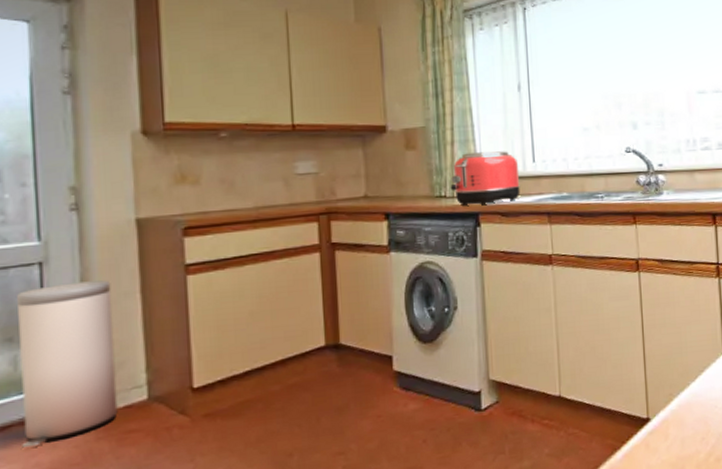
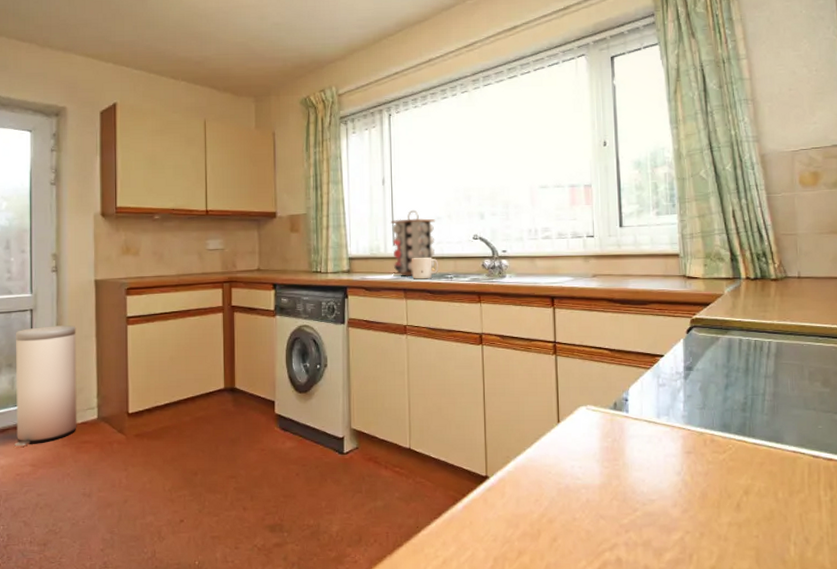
toaster: present [450,151,521,206] -> none [324,235,382,281]
spice rack: none [529,120,584,199] -> present [391,209,436,277]
mug: none [554,174,588,201] -> present [411,256,439,280]

